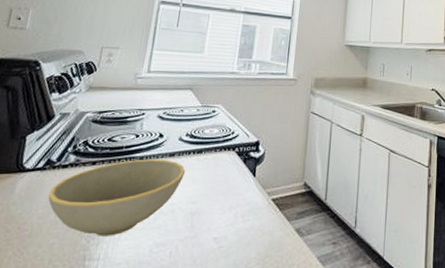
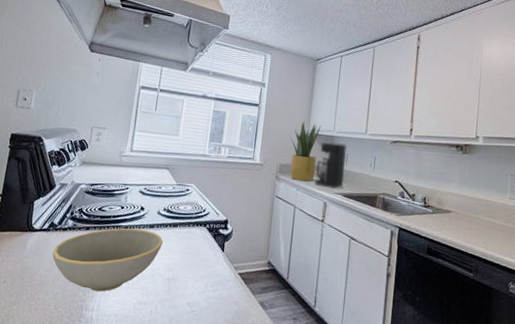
planter: none [324,31,357,95] -> present [289,120,321,182]
coffee maker: none [351,53,384,100] -> present [314,142,347,189]

